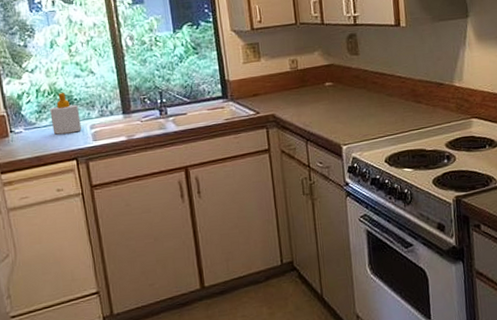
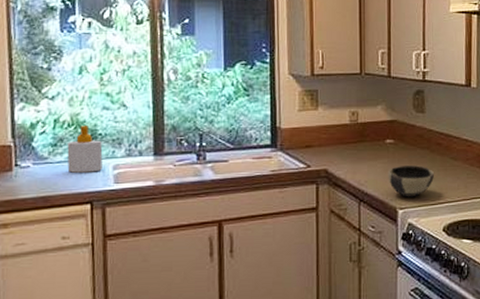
bowl: none [329,104,373,134] -> present [387,165,435,197]

